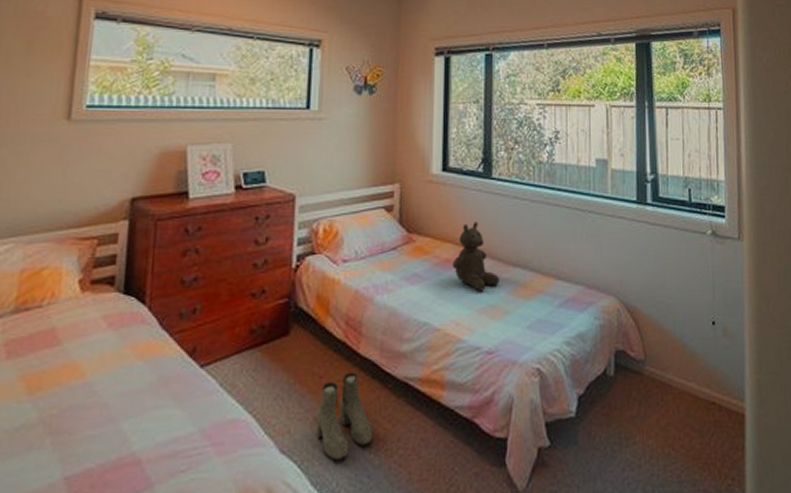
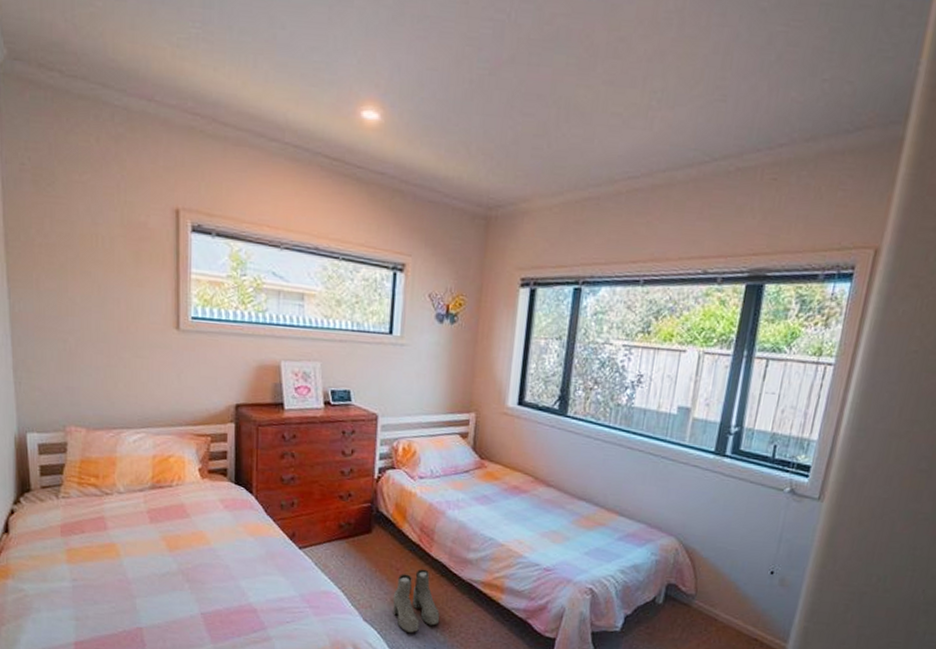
teddy bear: present [452,222,499,291] -> none [520,455,564,518]

